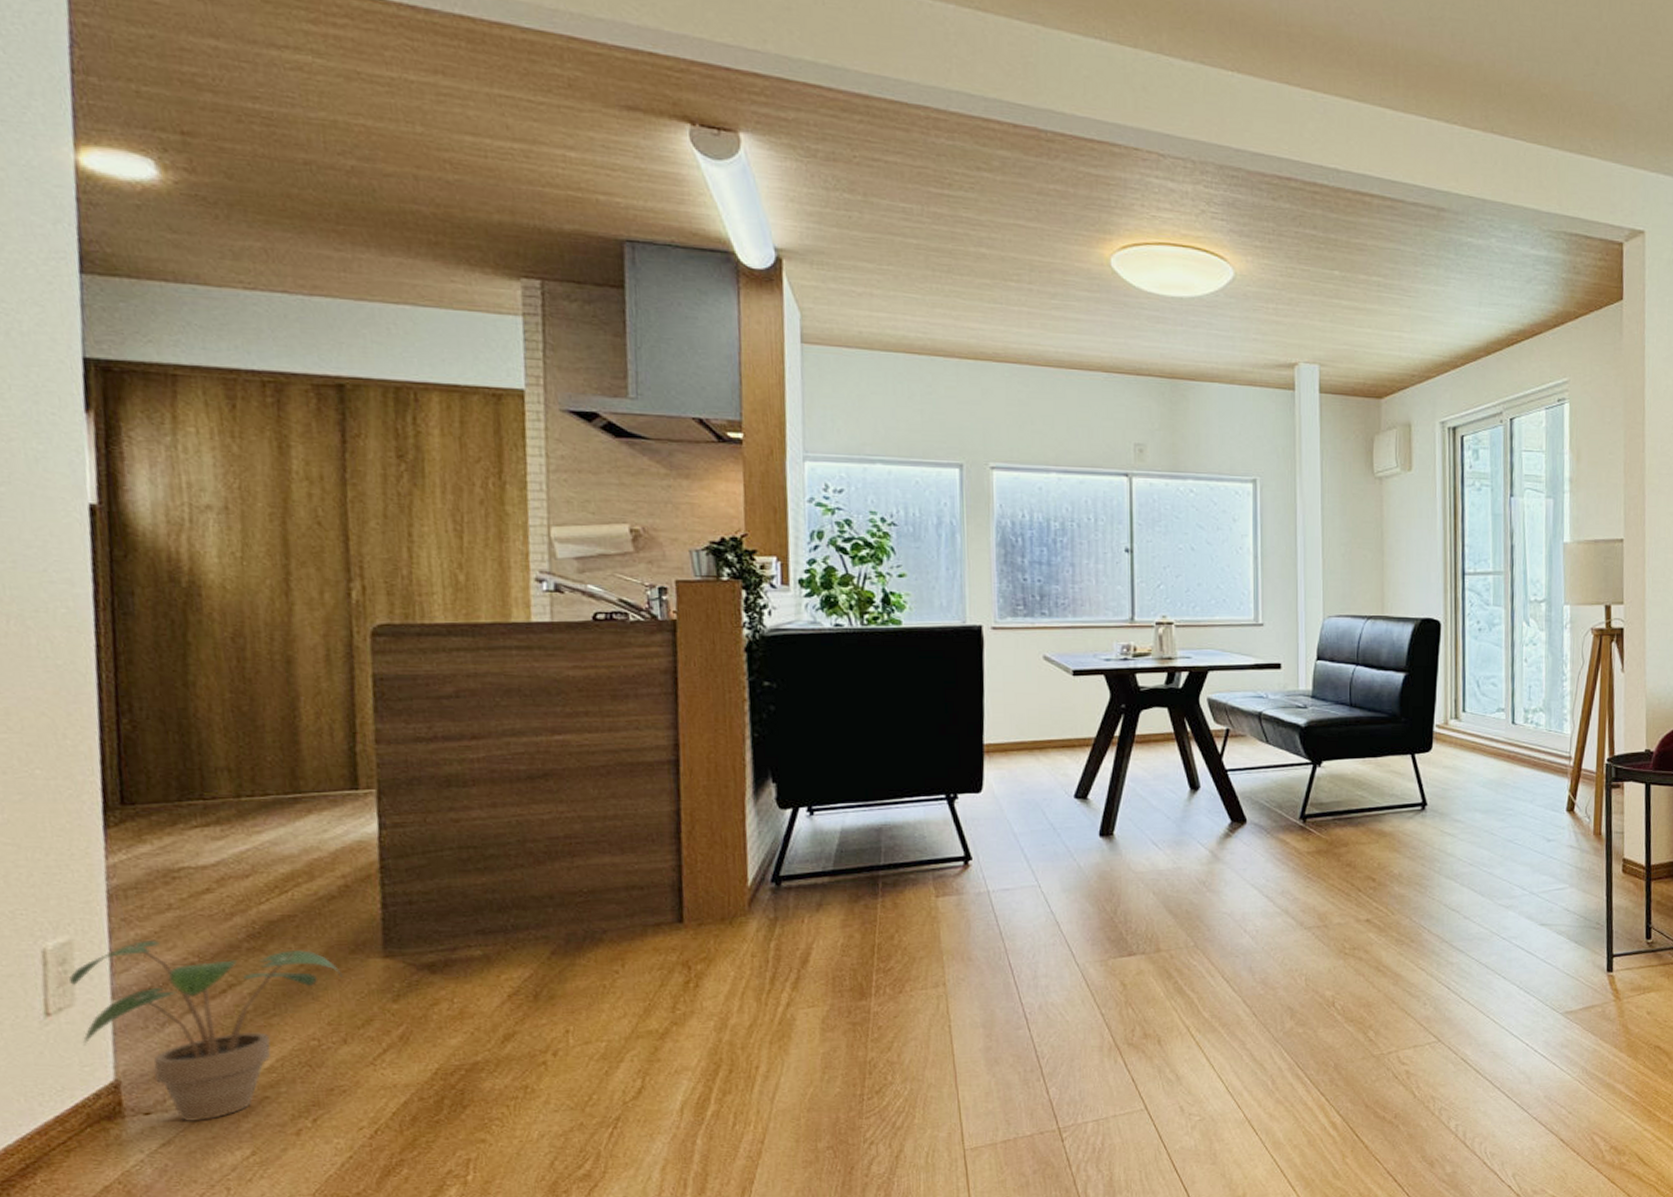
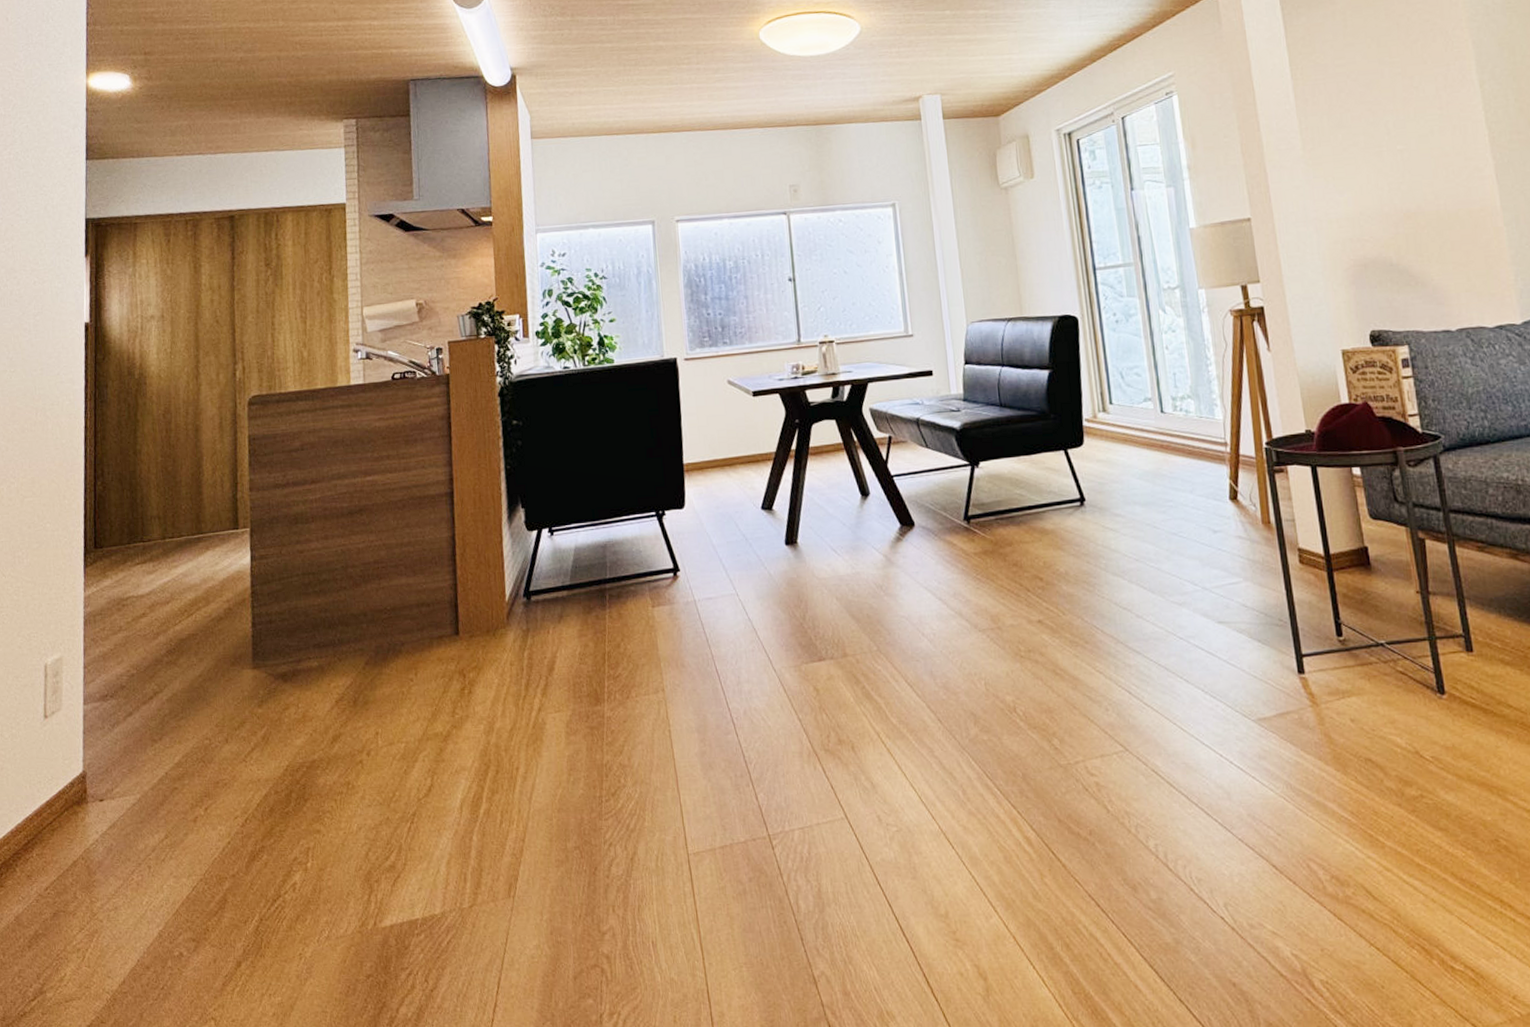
potted plant: present [69,939,343,1121] -> none [59,655,226,807]

